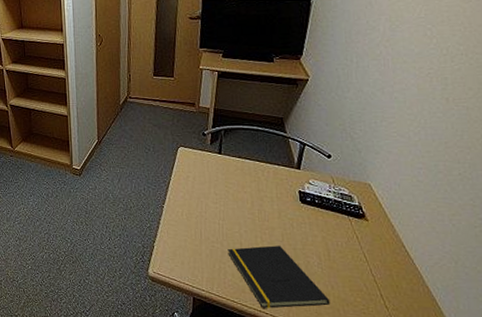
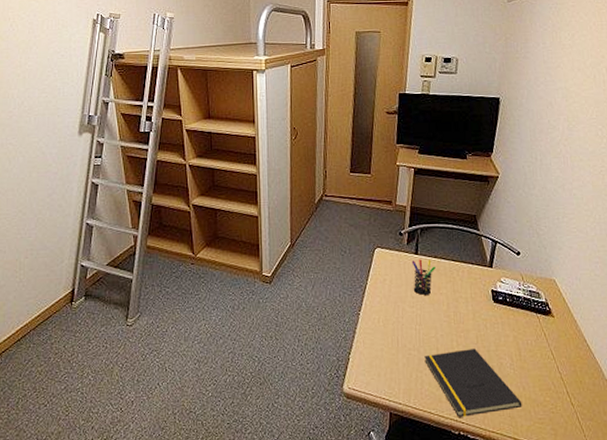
pen holder: none [215,158,240,192] -> present [411,259,436,295]

